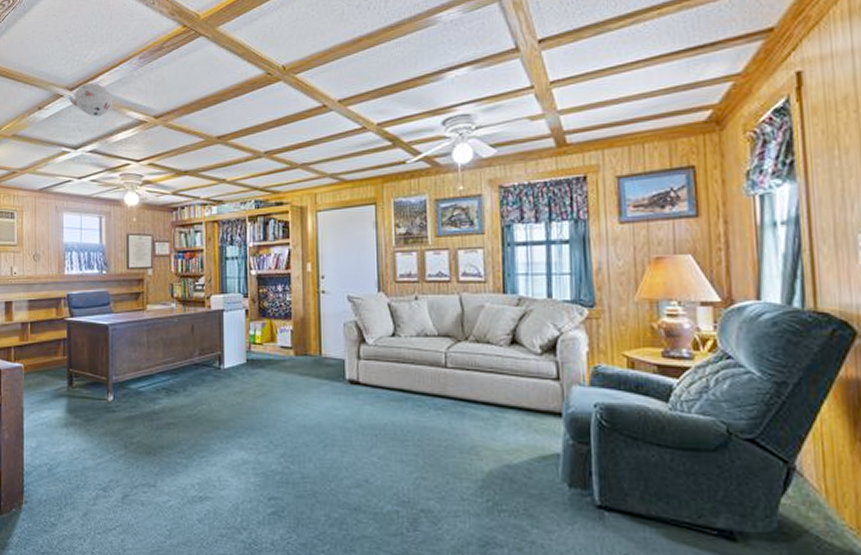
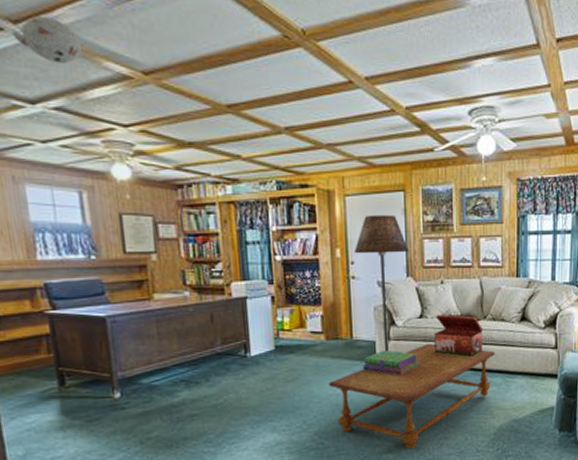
coffee table: none [296,365,480,487] -> present [329,343,495,450]
floor lamp: none [324,228,380,371] -> present [353,214,409,351]
stack of books: none [332,369,392,399] -> present [363,349,419,375]
decorative box: none [408,334,465,385] -> present [434,315,483,358]

